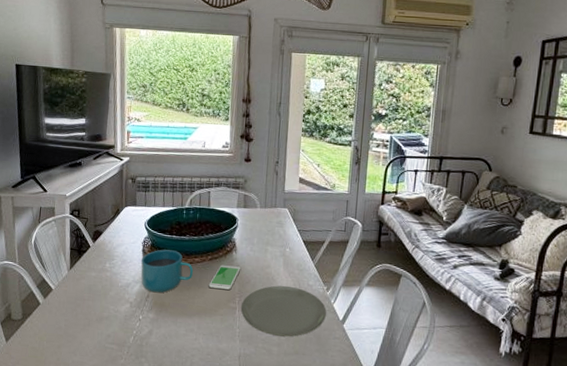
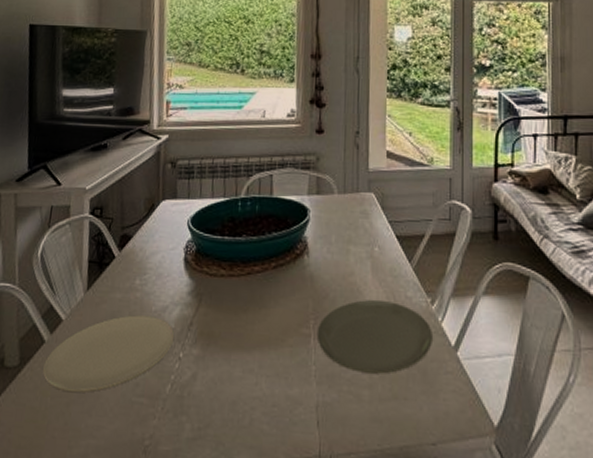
plate: none [40,288,136,340] -> present [43,315,175,393]
cup: present [140,249,194,293] -> none [181,256,253,319]
phone: present [208,265,241,291] -> none [272,274,316,310]

